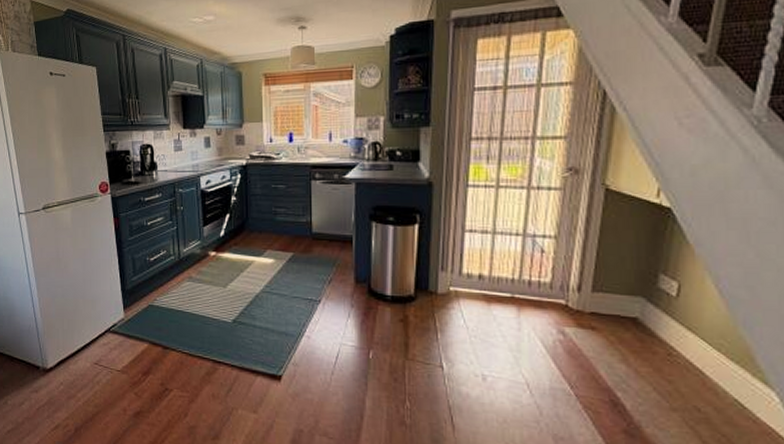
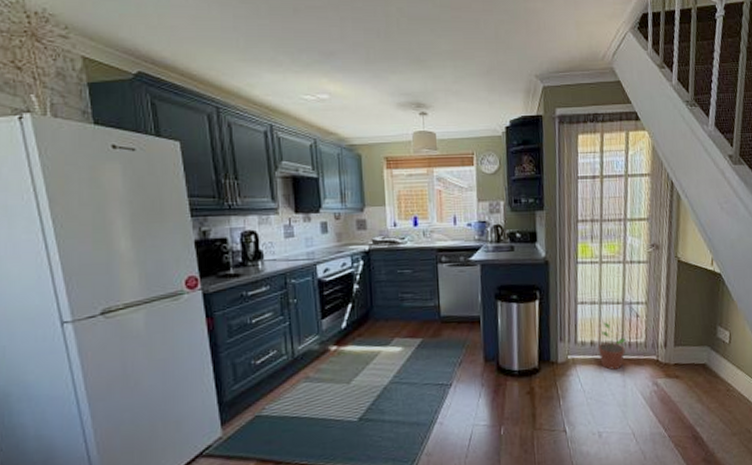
potted plant: none [487,254,526,309] -> present [597,322,627,370]

